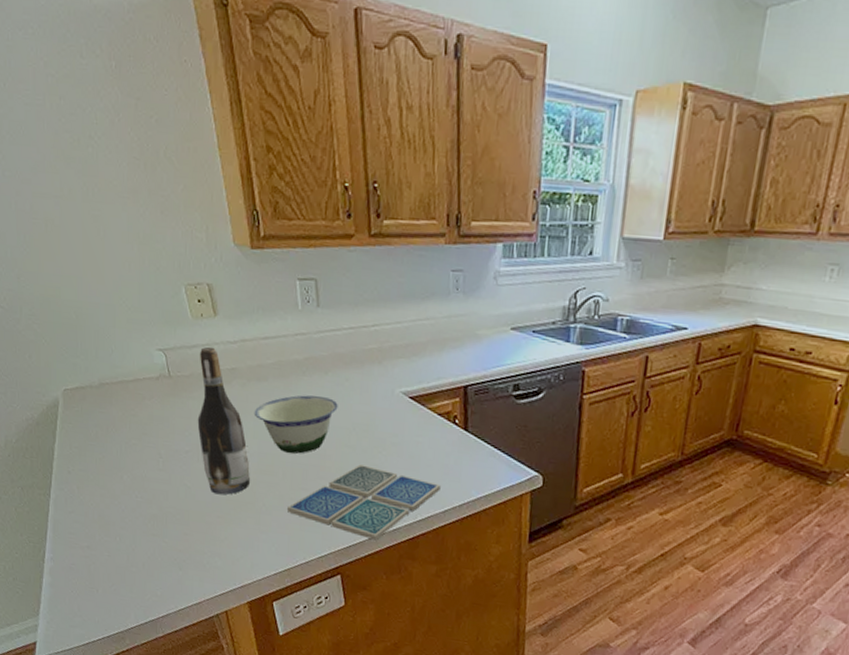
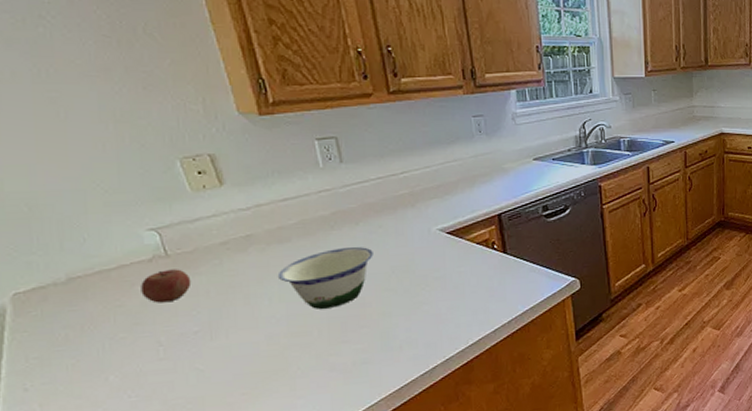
apple: none [149,389,187,420] -> present [141,269,192,303]
wine bottle: present [197,346,250,495] -> none [205,217,279,371]
drink coaster: present [286,464,441,541] -> none [326,304,488,375]

